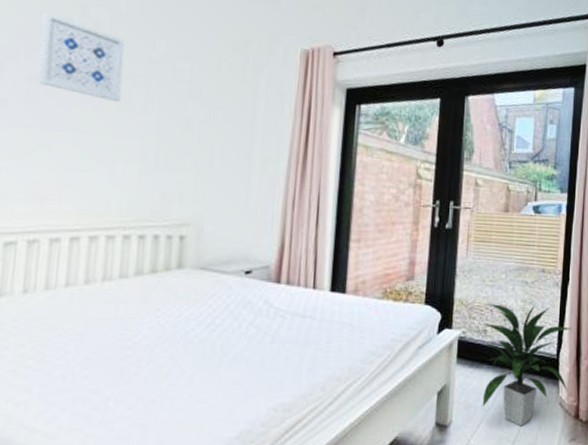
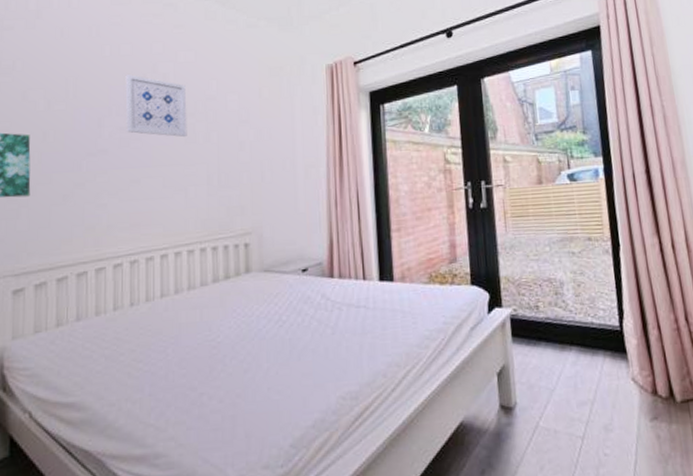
indoor plant: present [482,303,572,427] -> none [533,274,639,406]

